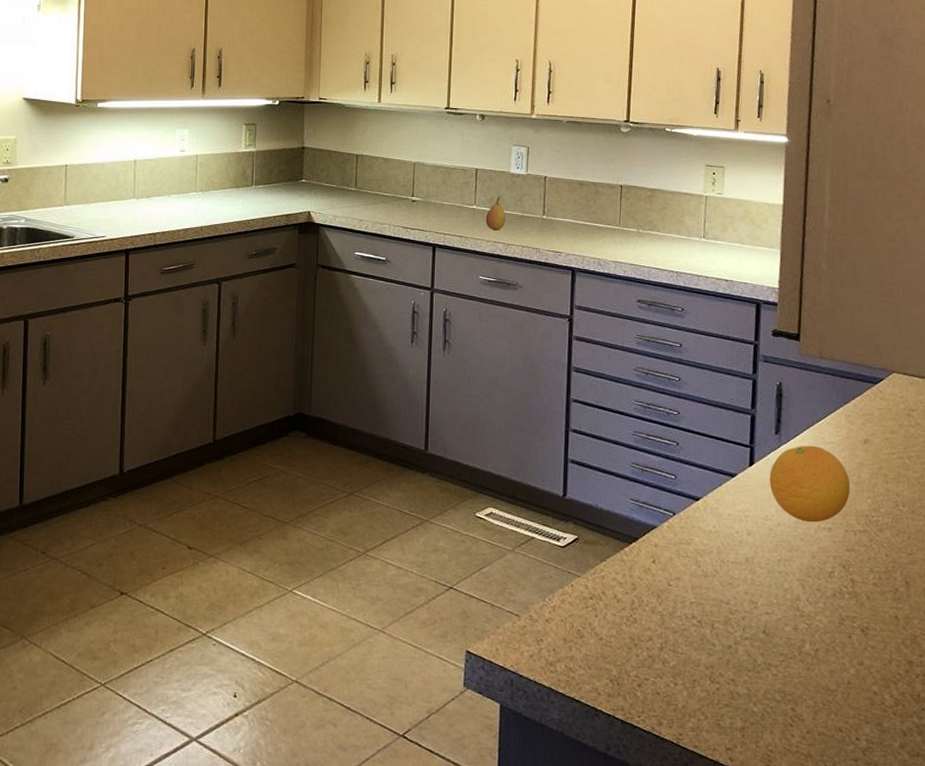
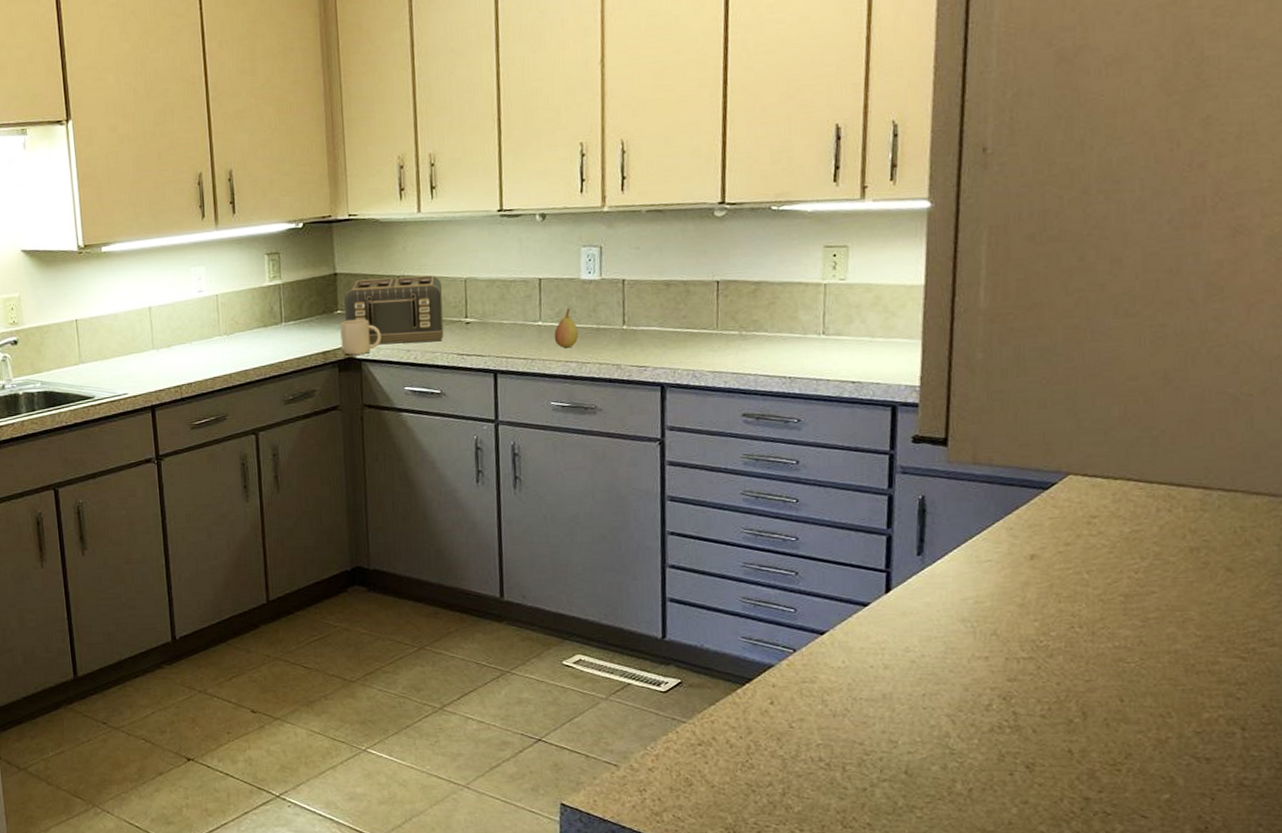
mug: none [303,188,339,220] -> present [340,319,382,355]
toaster: none [308,155,394,215] -> present [344,275,444,345]
fruit: present [769,445,851,523] -> none [910,565,1013,652]

